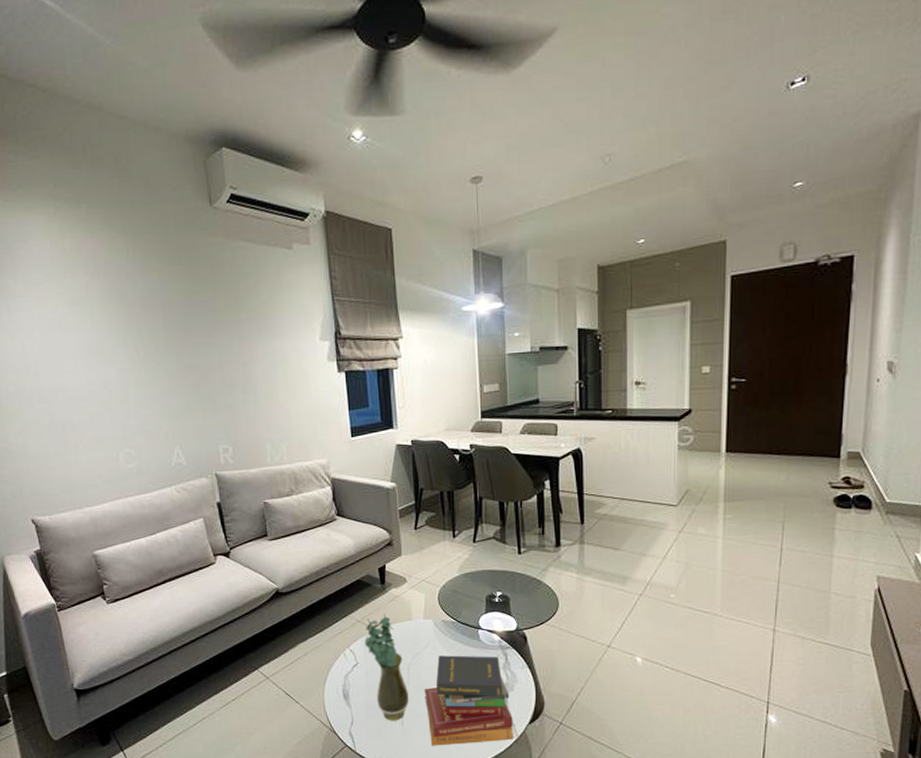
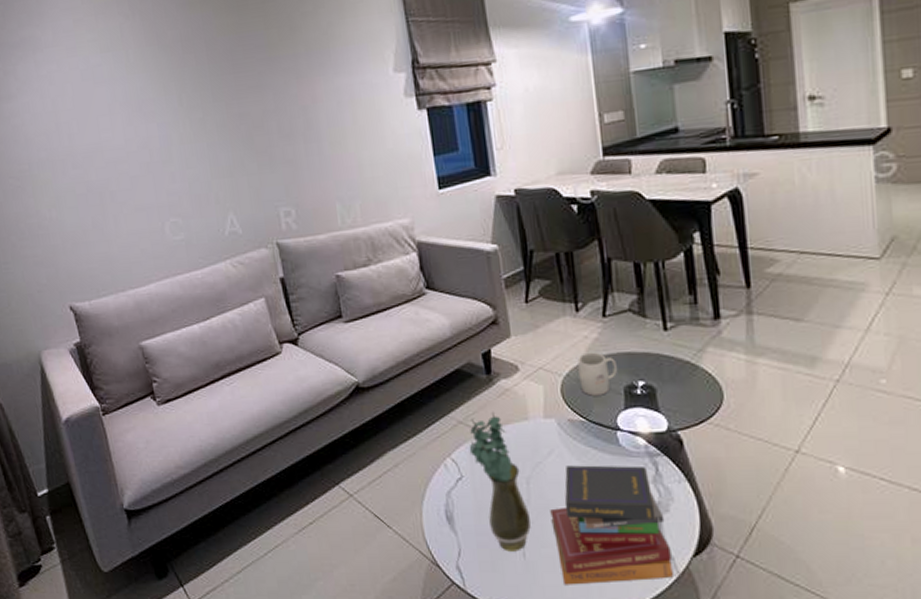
mug: none [452,569,482,603] -> present [577,352,618,396]

